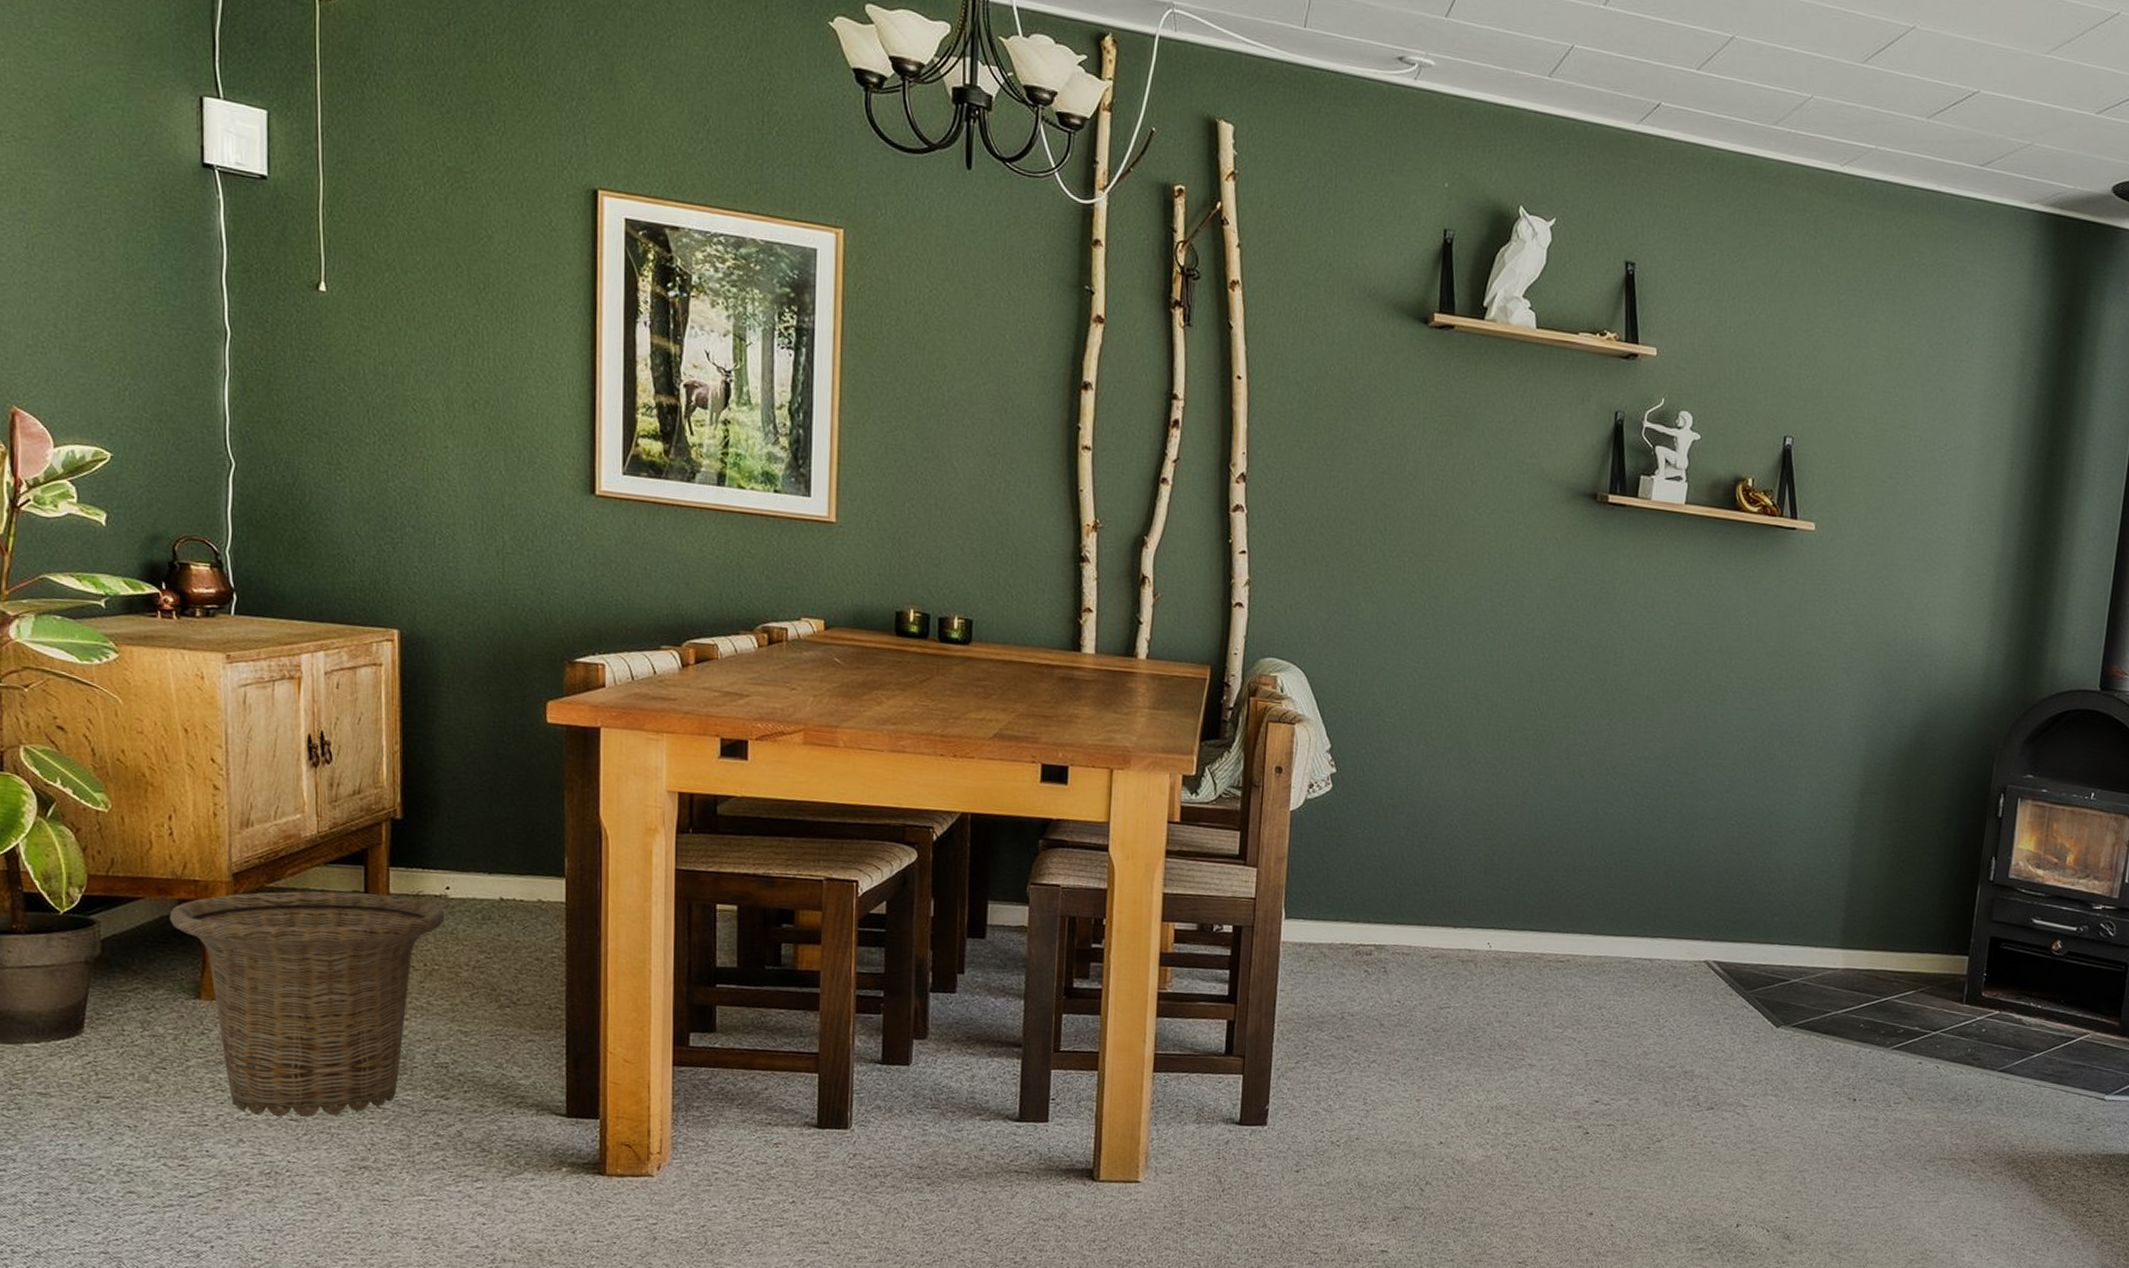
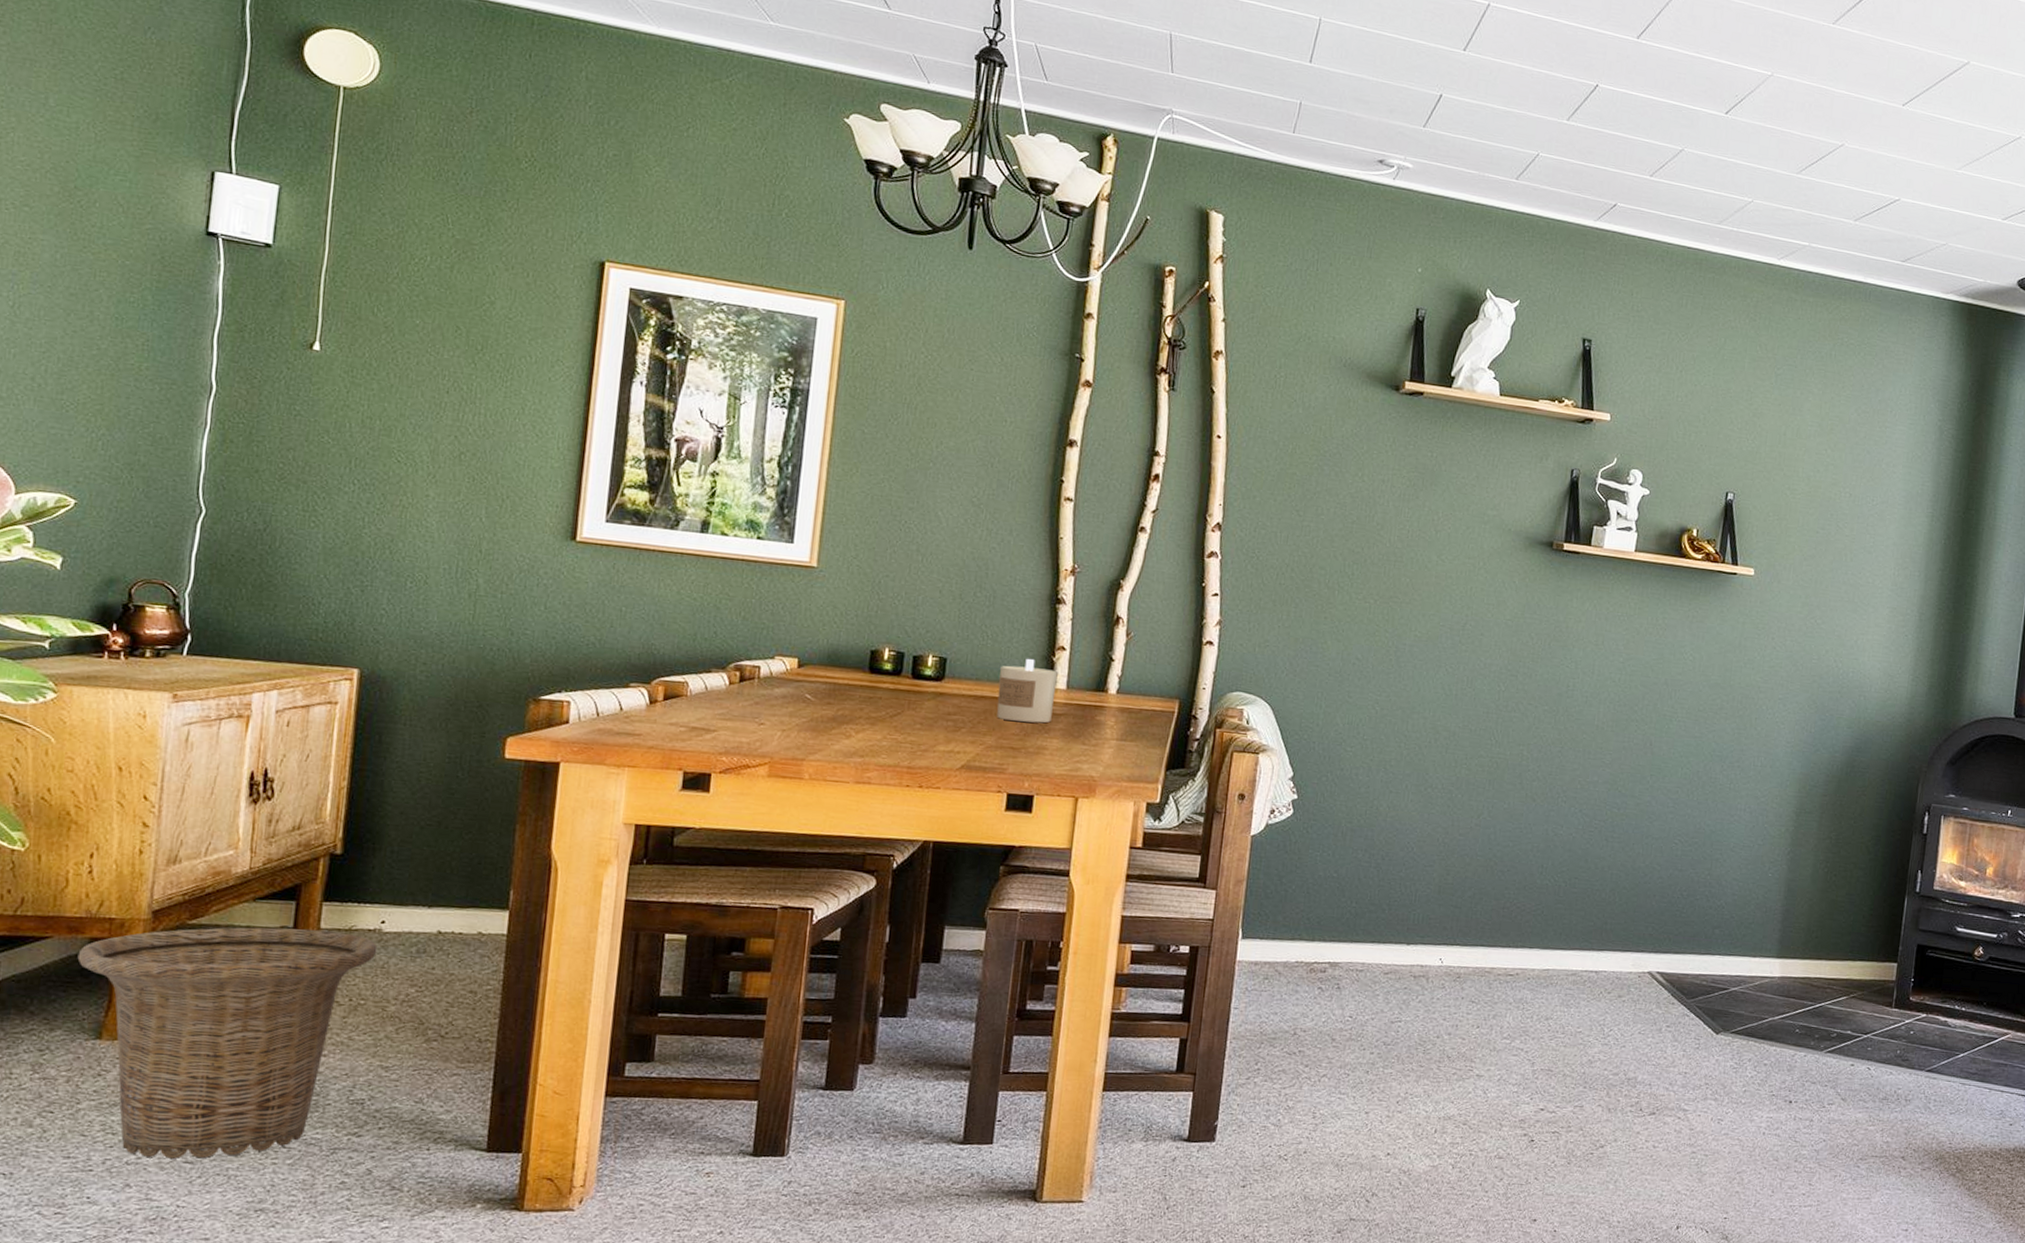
candle: none [1026,620,1086,691] -> present [996,658,1058,724]

